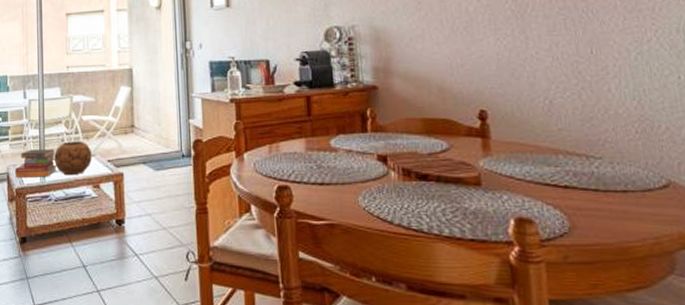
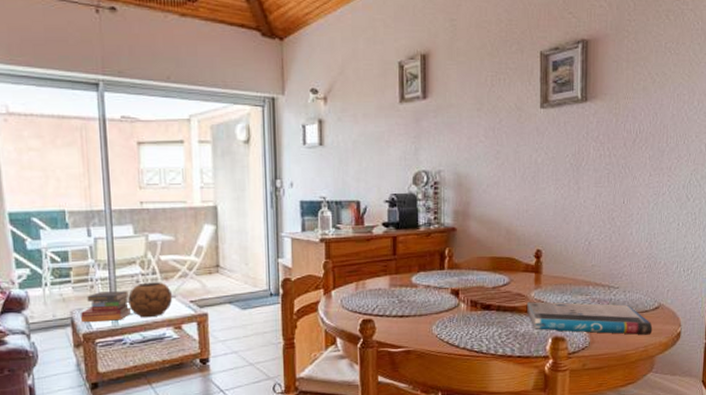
book: none [475,172,664,222] -> present [527,302,653,335]

